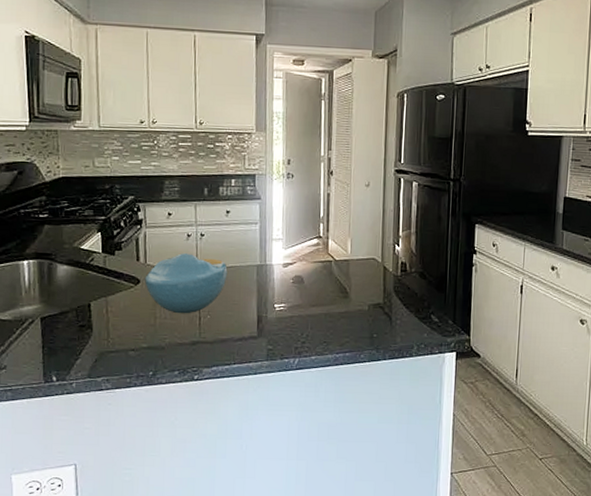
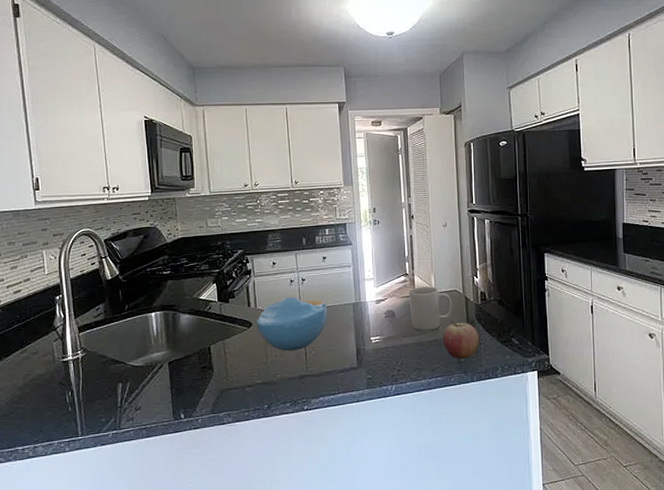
mug: none [320,252,369,301] -> present [409,287,453,331]
fruit: none [355,291,396,335] -> present [442,320,480,359]

